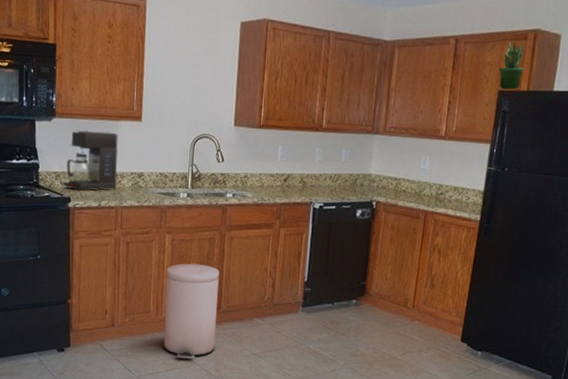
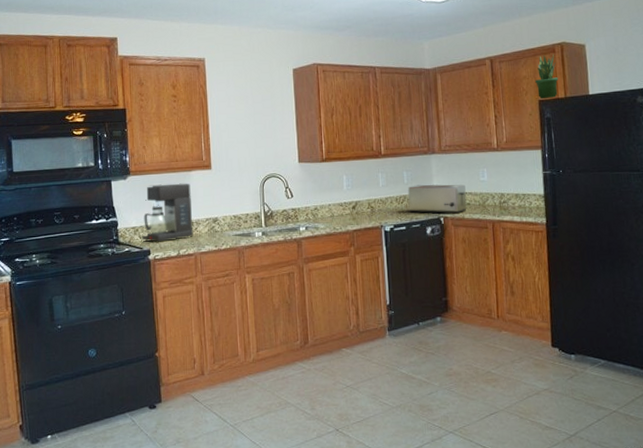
pedal bin: present [163,263,219,359] -> none [250,300,308,400]
toaster: none [341,164,404,200] -> present [407,184,467,214]

